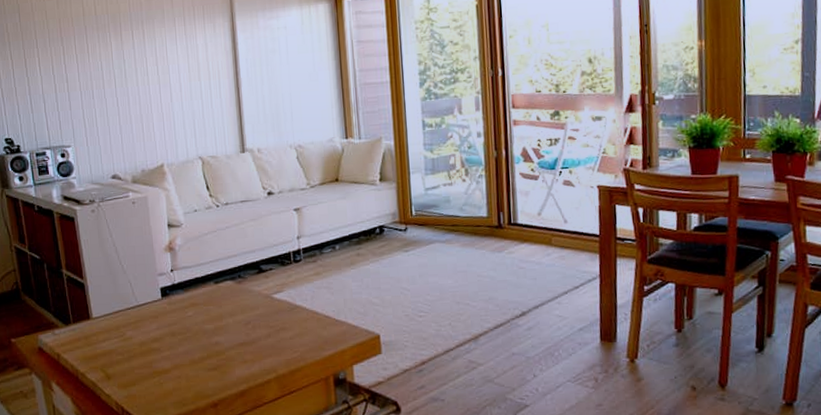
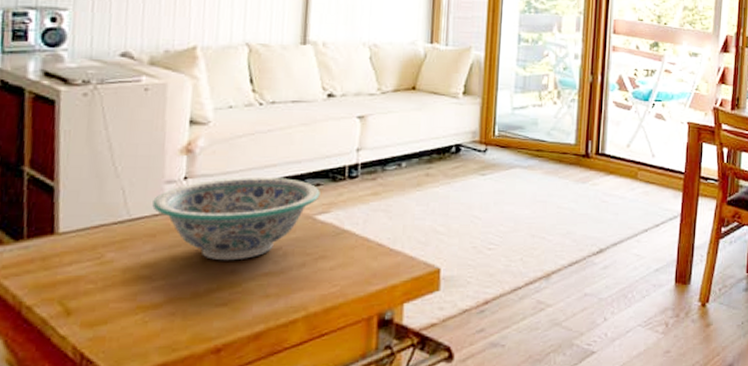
decorative bowl: none [152,265,274,335] -> present [152,178,320,261]

